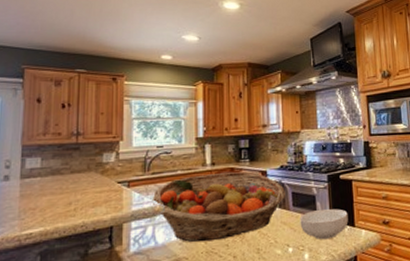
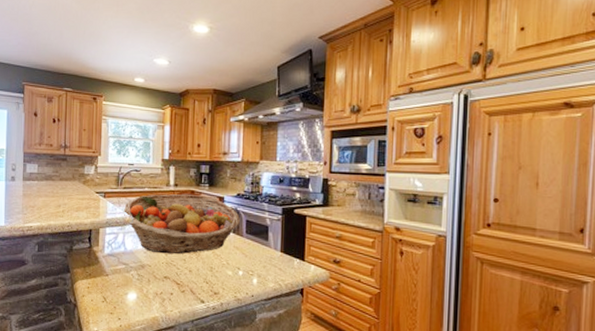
cereal bowl: present [300,208,349,240] -> none [251,239,299,269]

